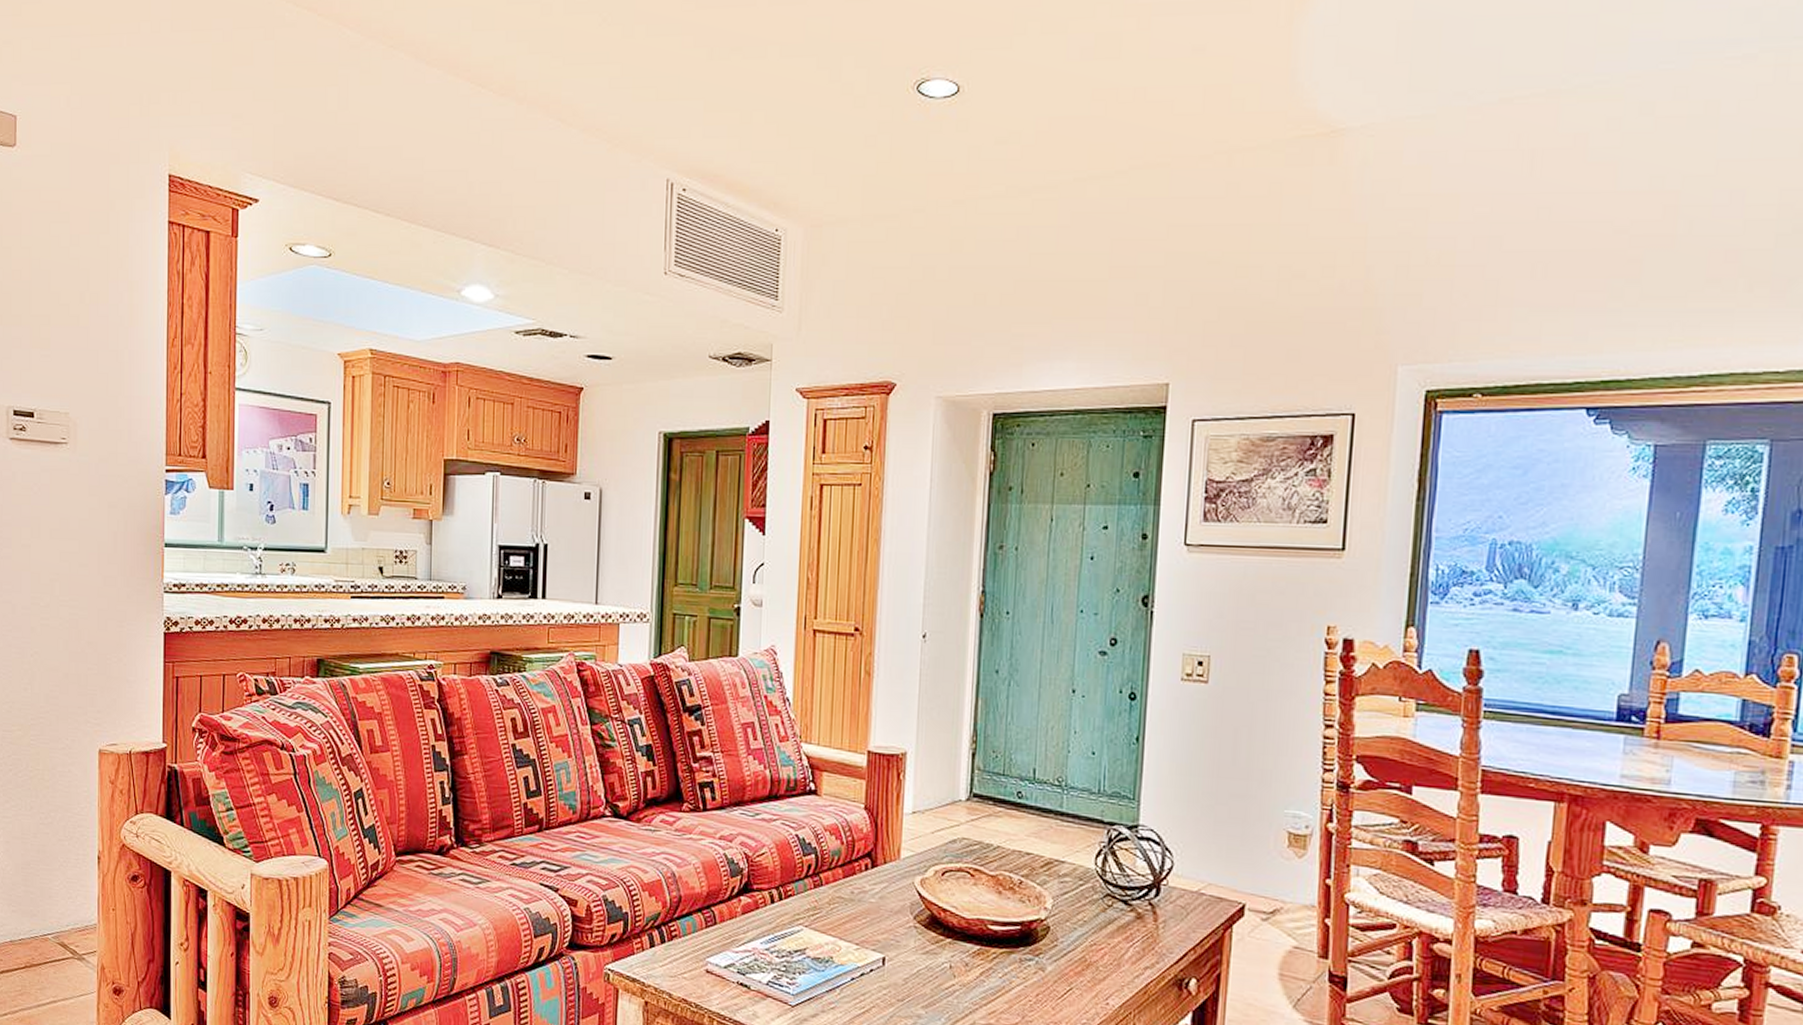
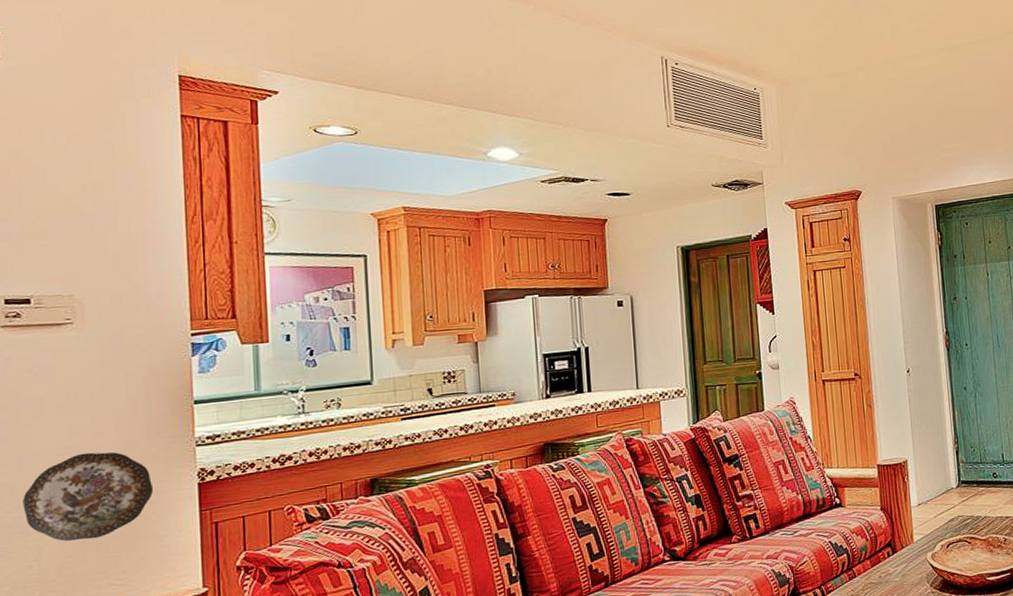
decorative plate: none [21,582,127,672] -> present [23,452,154,542]

